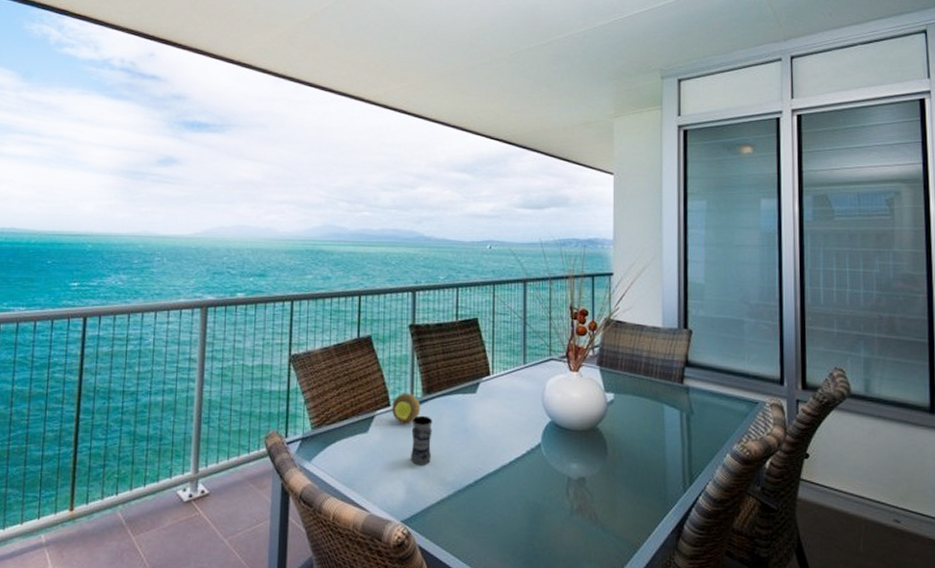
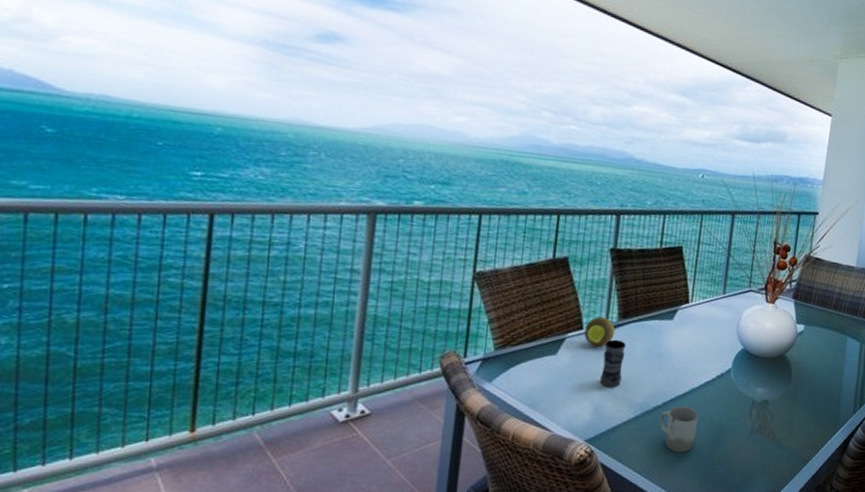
cup: none [473,484,512,535] -> present [659,406,699,452]

